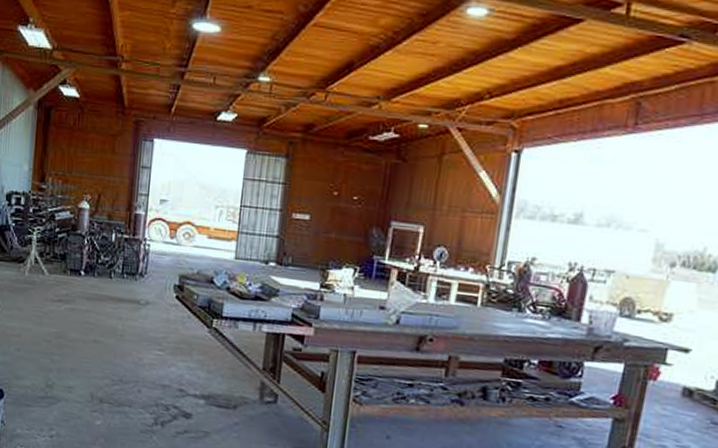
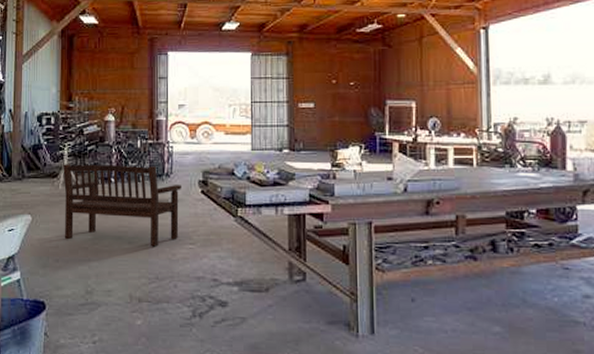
bench: none [28,249,155,349] -> present [63,164,181,247]

